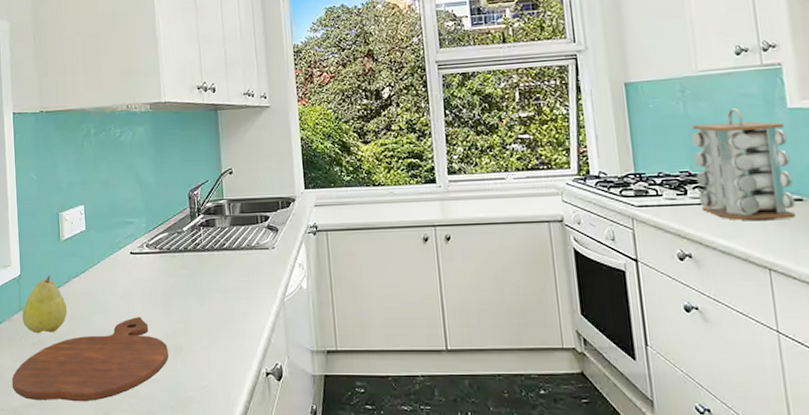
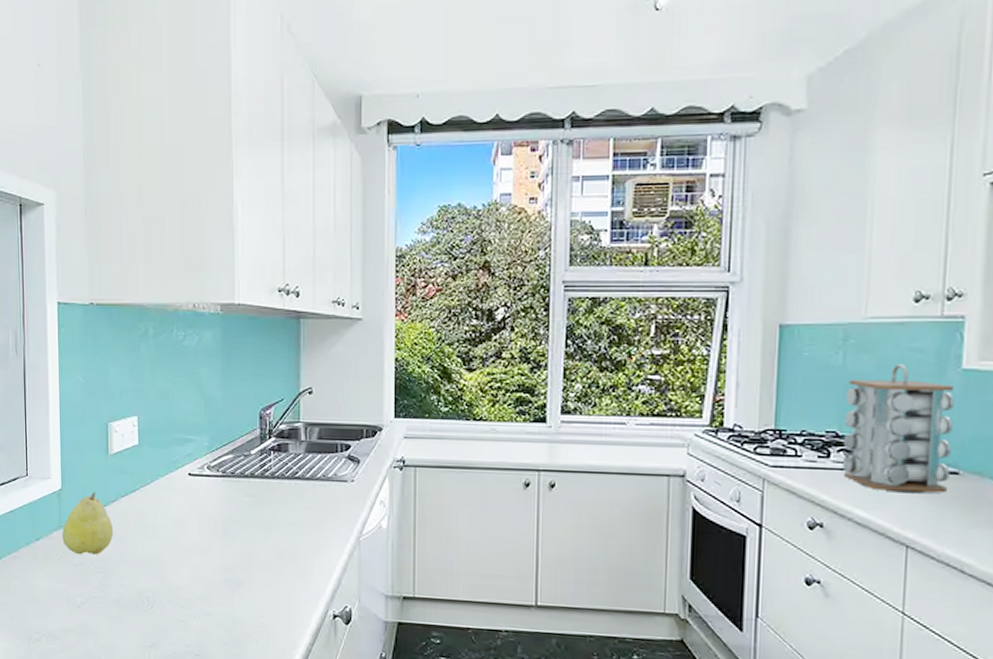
cutting board: present [11,317,168,401] -> none [48,545,225,631]

